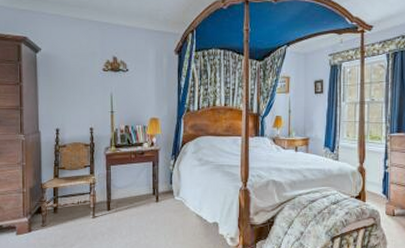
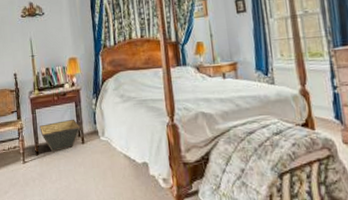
basket: none [113,177,156,208] -> present [39,119,81,152]

